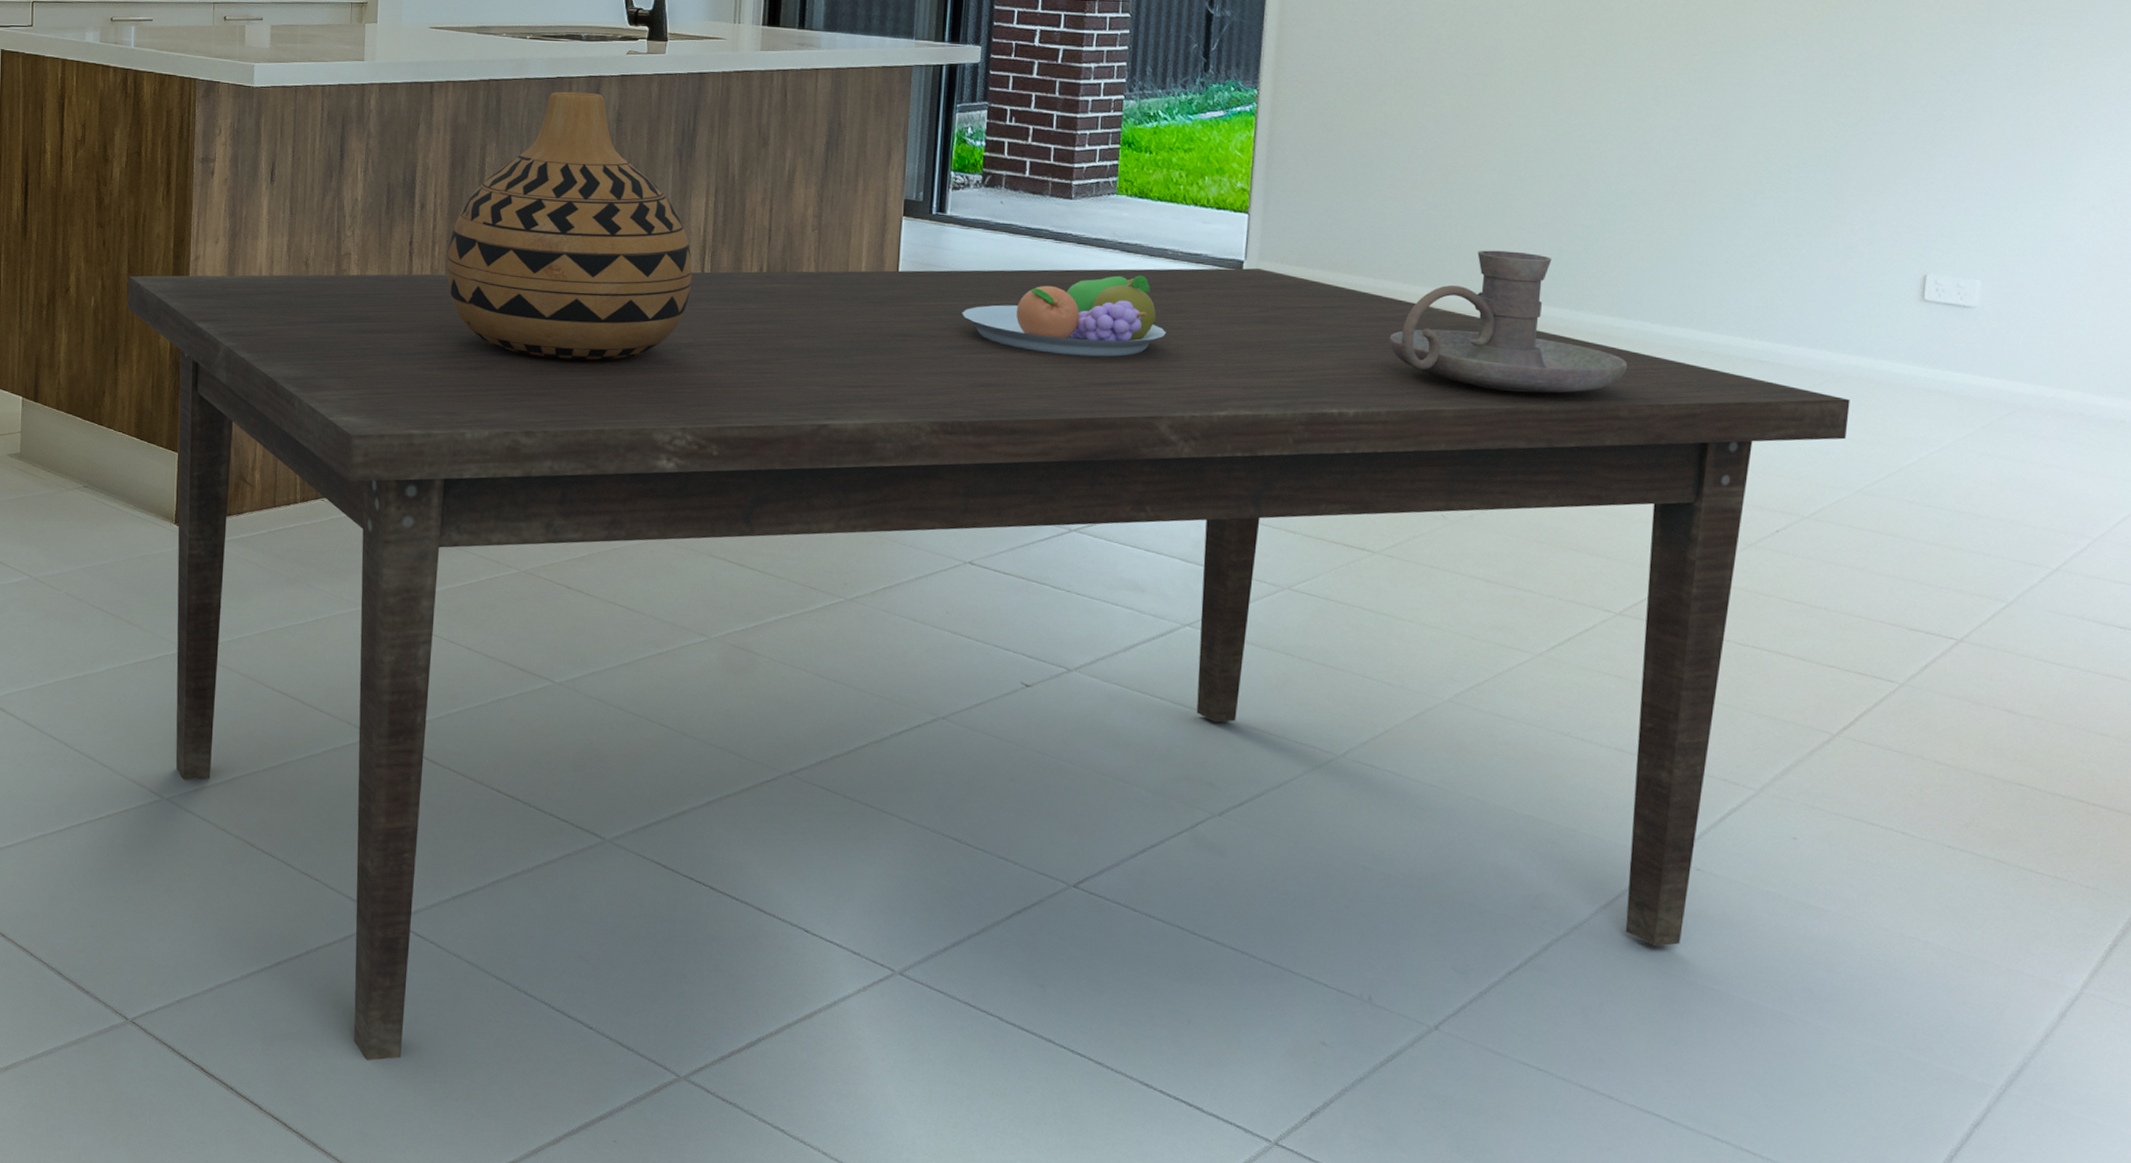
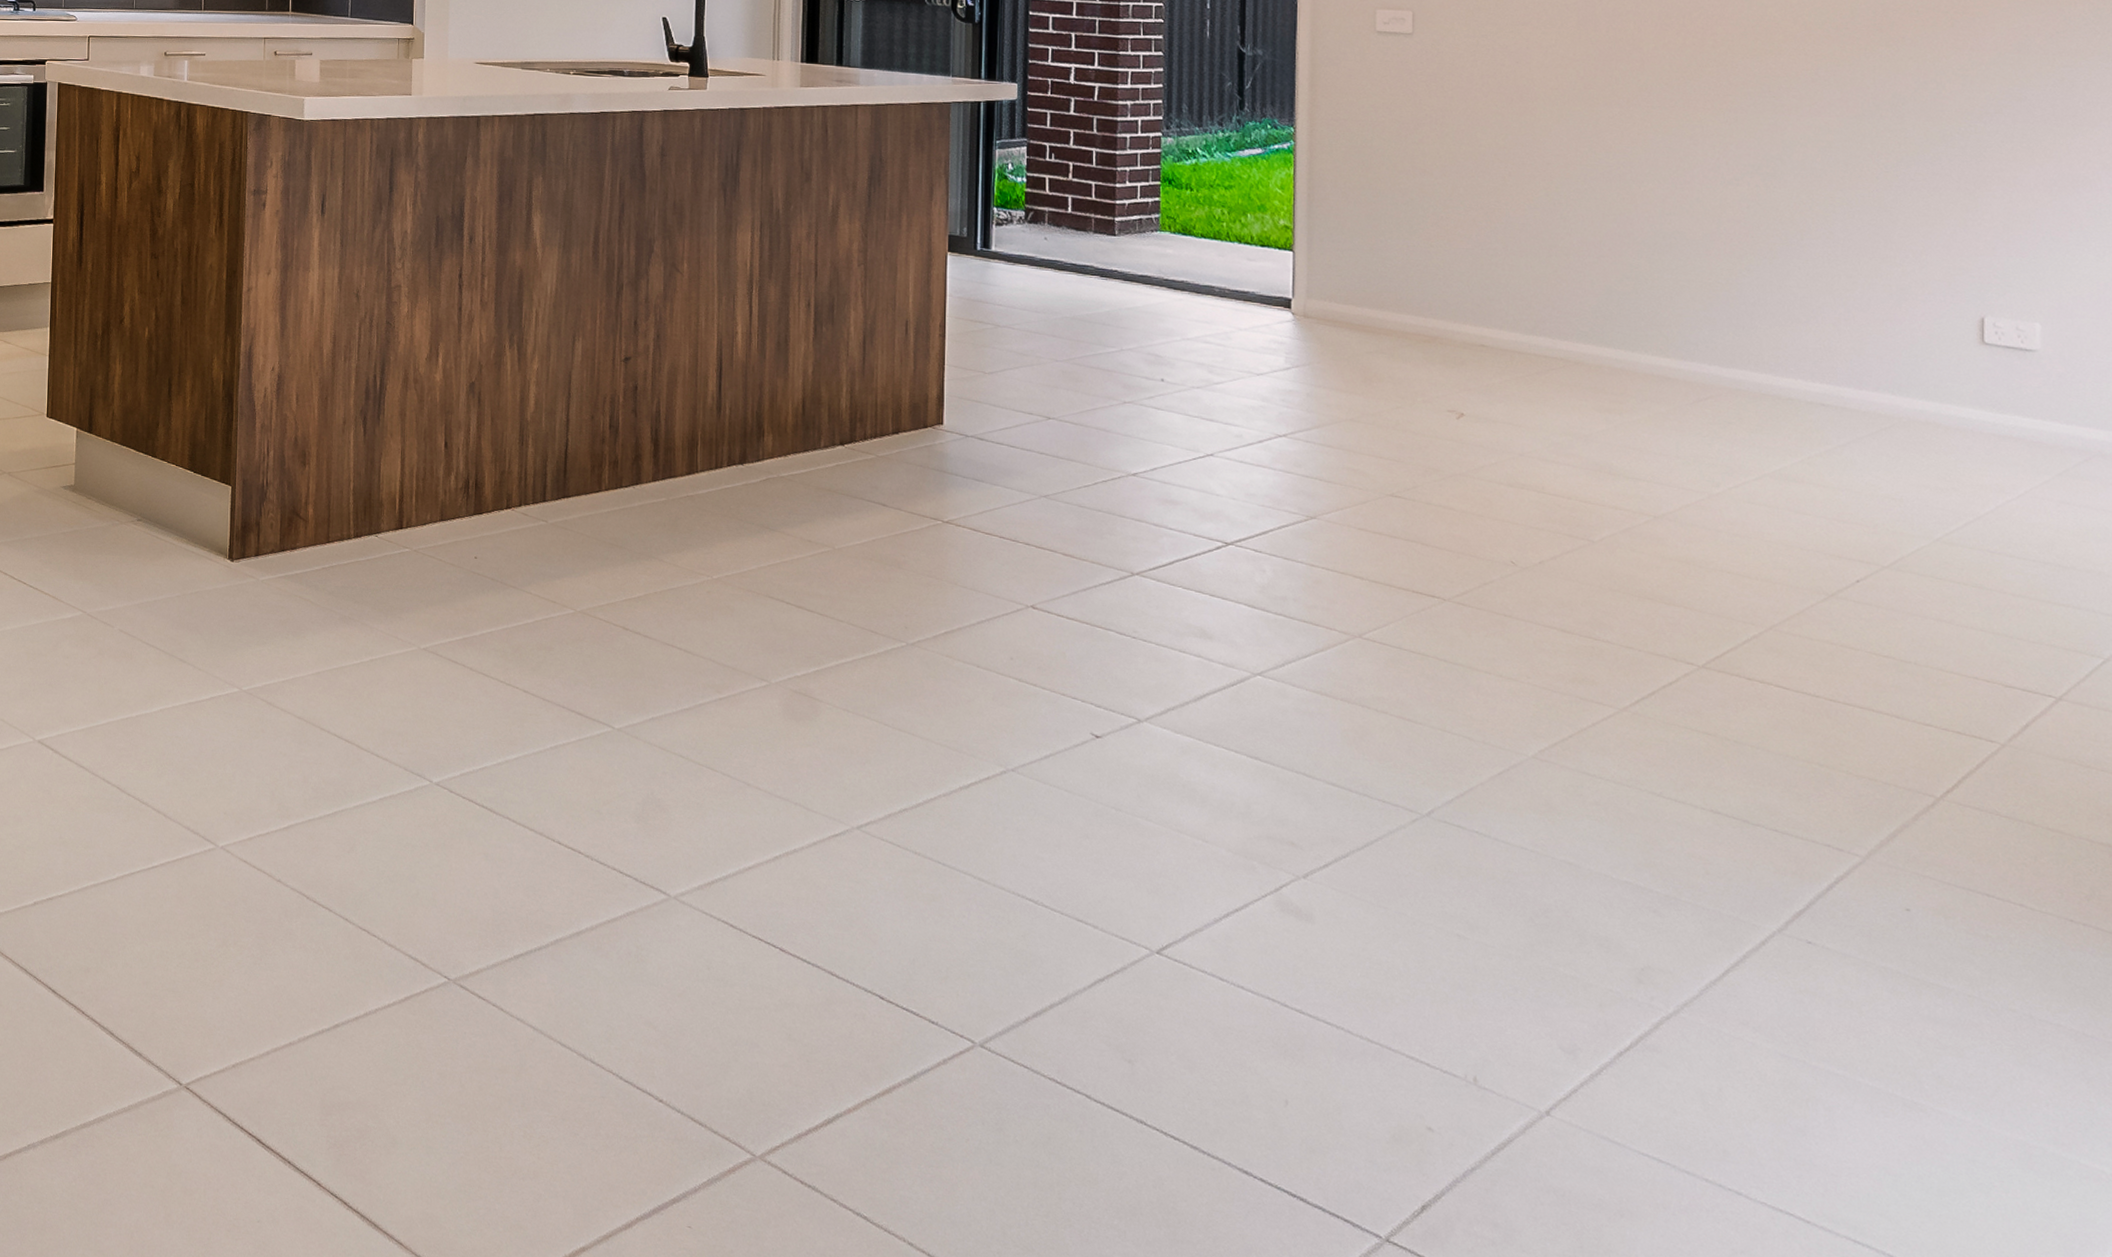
dining table: present [127,268,1851,1061] -> none [181,306,1920,1134]
vase: present [446,91,693,360] -> none [496,126,741,395]
fruit bowl: present [962,275,1166,357] -> none [1011,312,1218,396]
candle holder: present [1389,250,1628,393] -> none [1443,289,1688,436]

